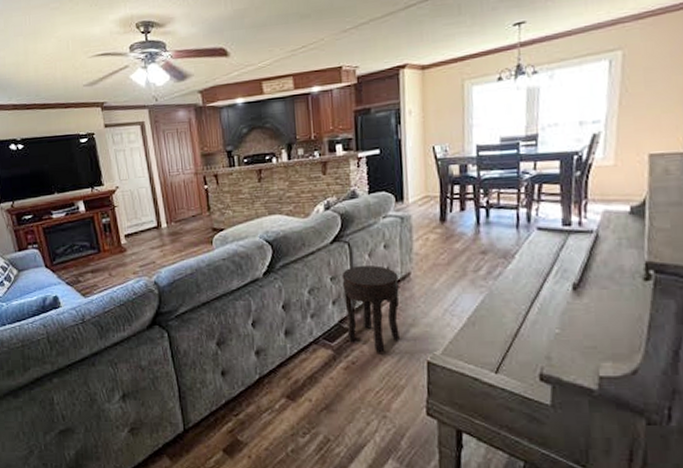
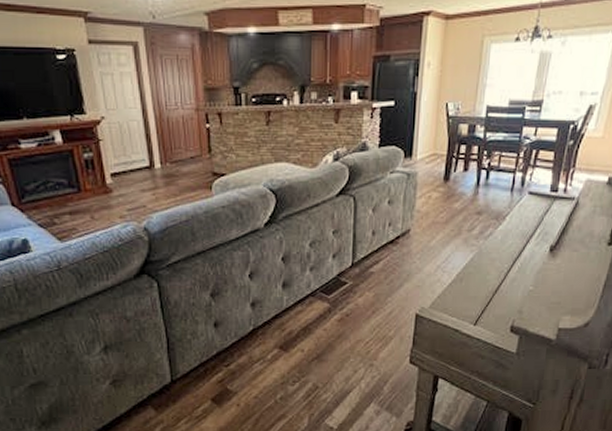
side table: present [342,265,399,354] -> none [344,221,398,307]

